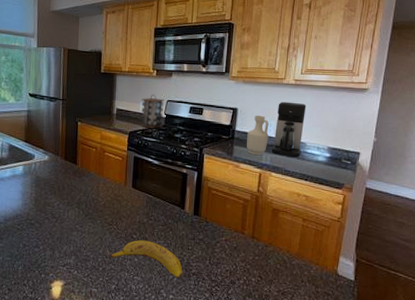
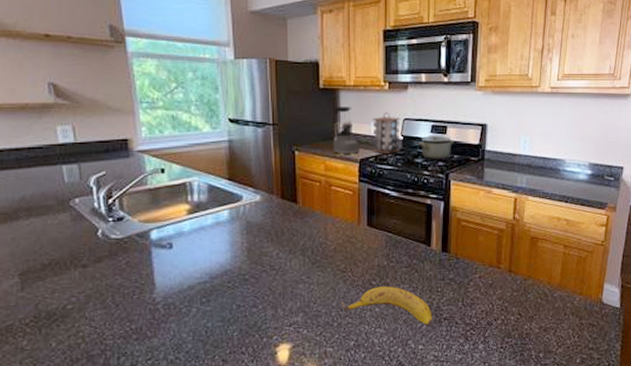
blender: none [108,88,130,128] -> present [333,107,361,155]
saucepan: none [177,116,209,137] -> present [417,136,455,160]
ceramic jug: present [247,115,269,156] -> none [499,131,523,178]
coffee maker: present [271,101,306,158] -> none [527,113,564,177]

